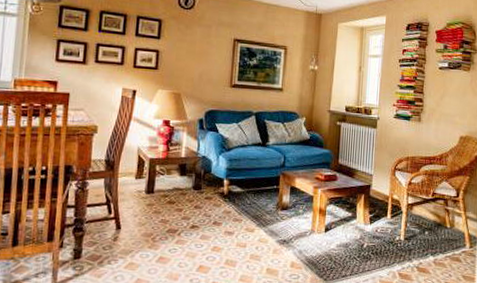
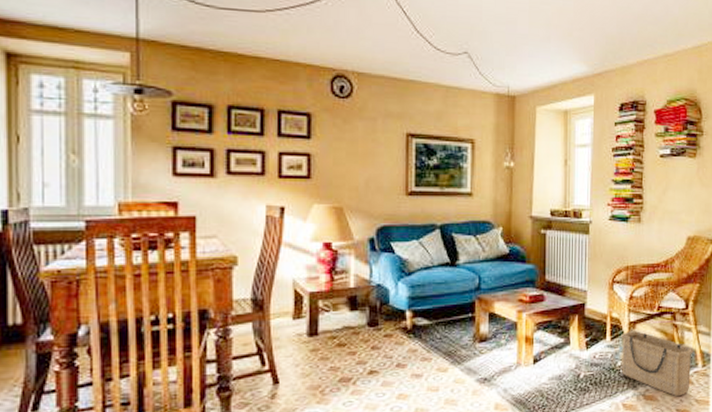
basket: none [399,212,462,271] -> present [621,331,694,396]

